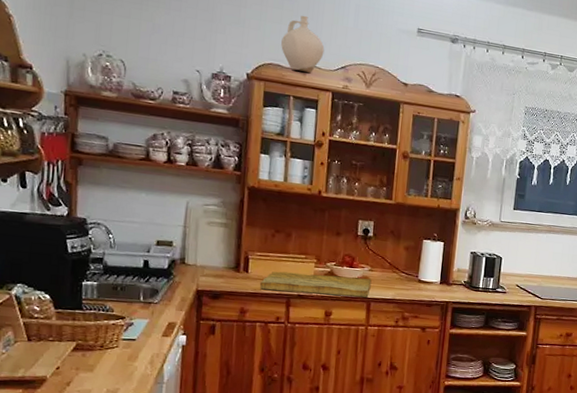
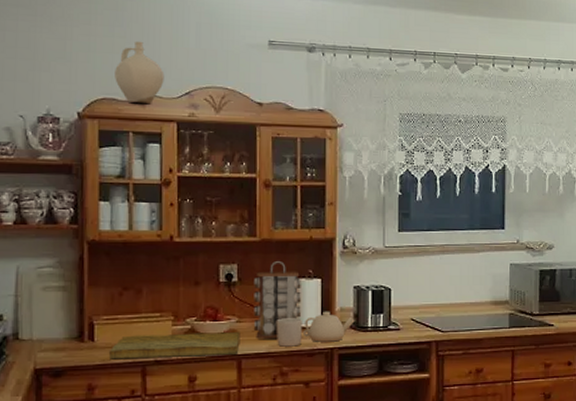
spice rack: none [383,223,427,290] -> present [253,261,301,340]
mug: none [401,271,424,297] -> present [276,318,302,347]
teapot: none [424,270,469,297] -> present [303,311,355,342]

